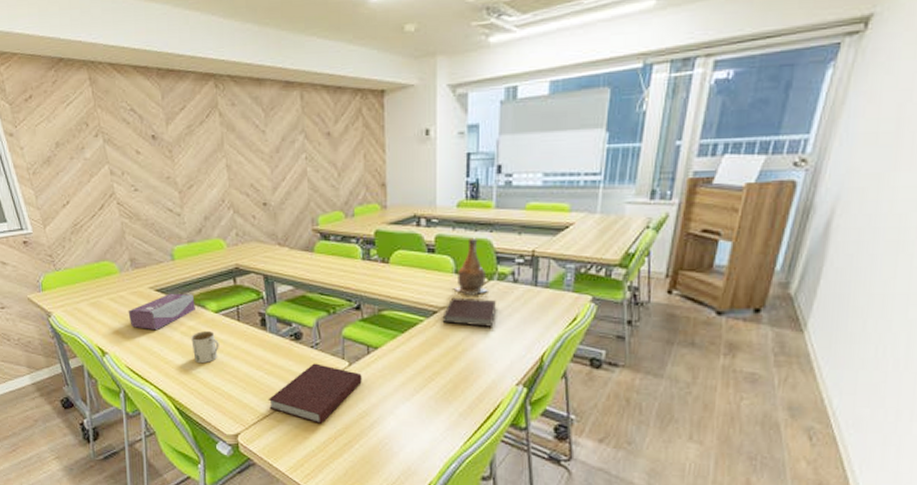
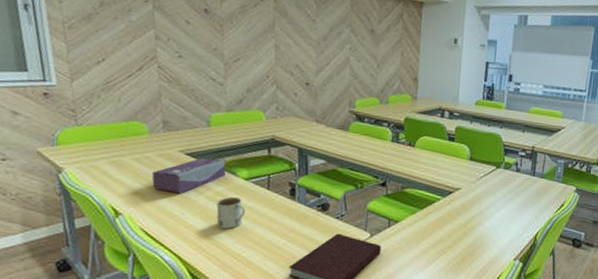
notebook: present [442,297,496,327] -> none [456,180,502,208]
bottle: present [453,237,488,296] -> none [467,131,496,181]

